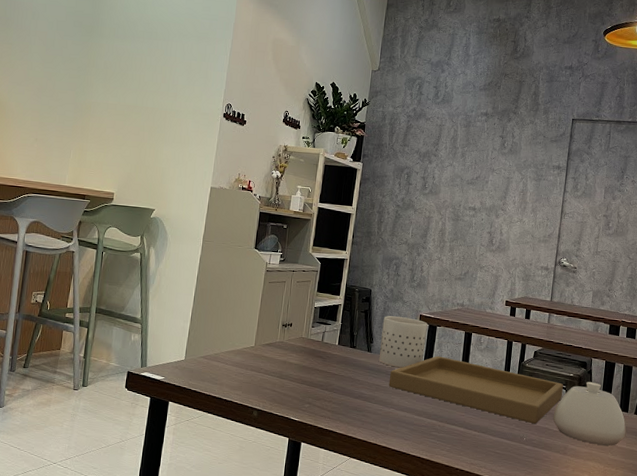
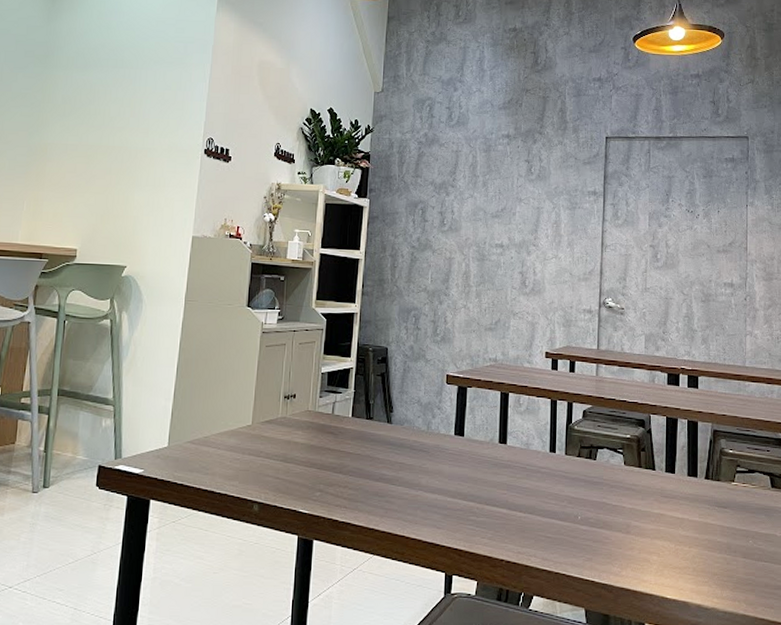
mug: present [378,316,428,368] -> none [401,378,457,441]
tray: present [388,356,563,424] -> none [414,423,619,499]
sugar bowl: present [553,381,627,446] -> none [610,443,697,519]

